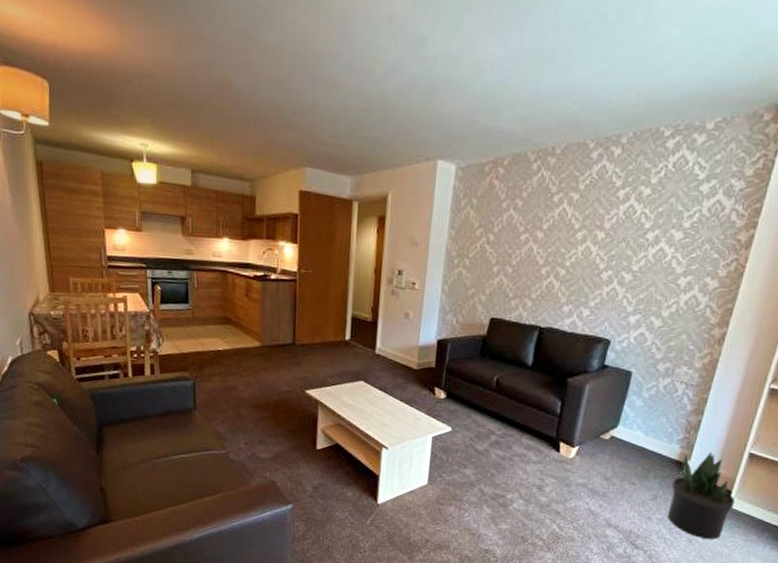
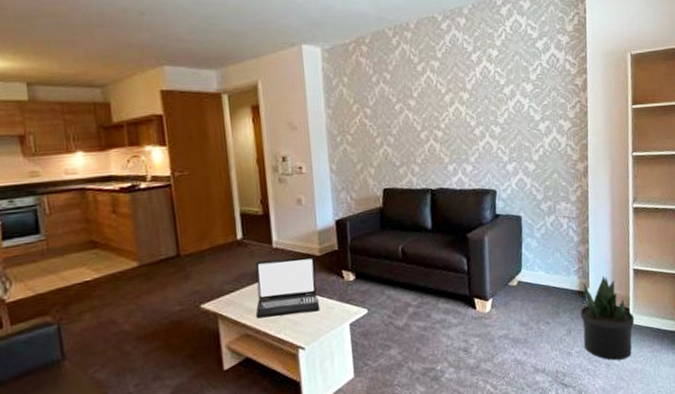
laptop: none [351,364,411,419] -> present [255,257,320,319]

